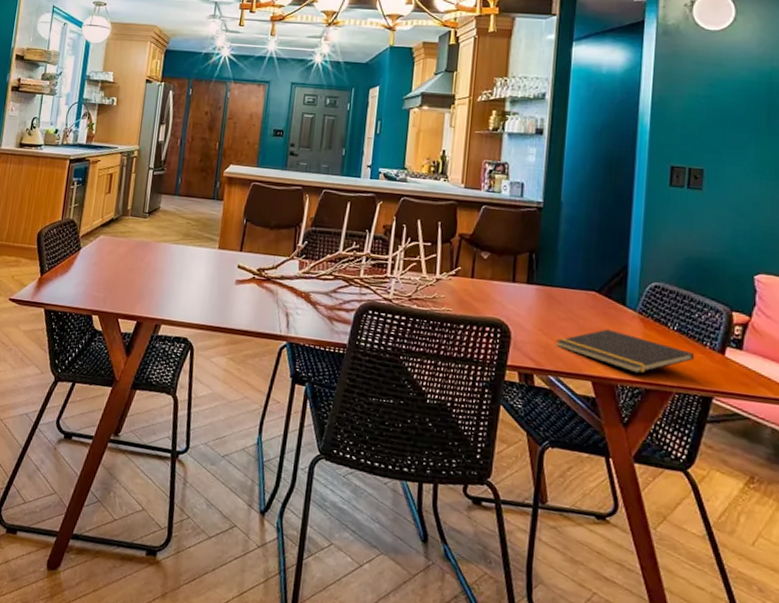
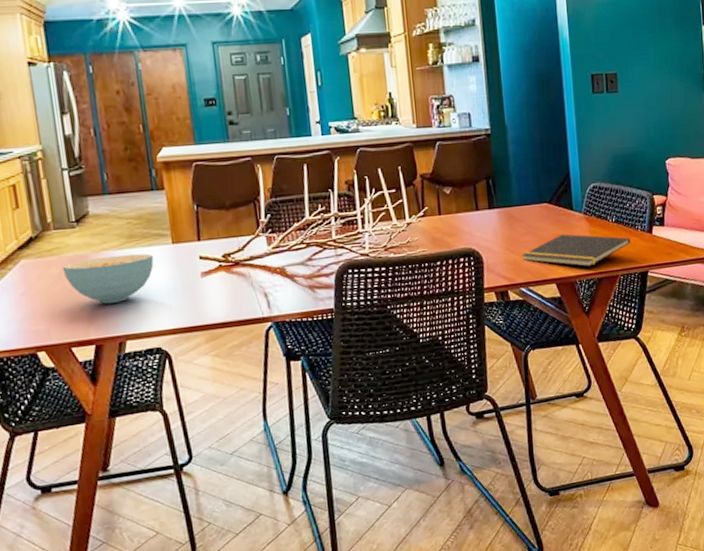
cereal bowl: none [128,246,201,290] -> present [62,253,154,304]

